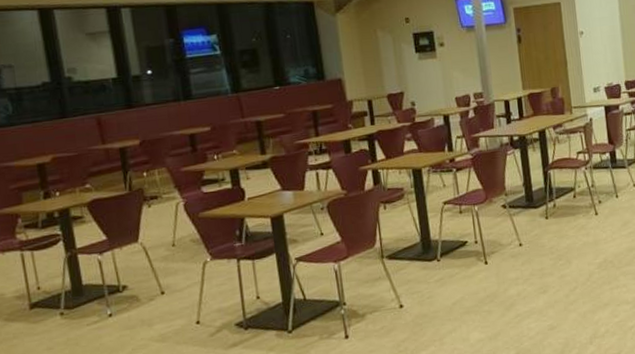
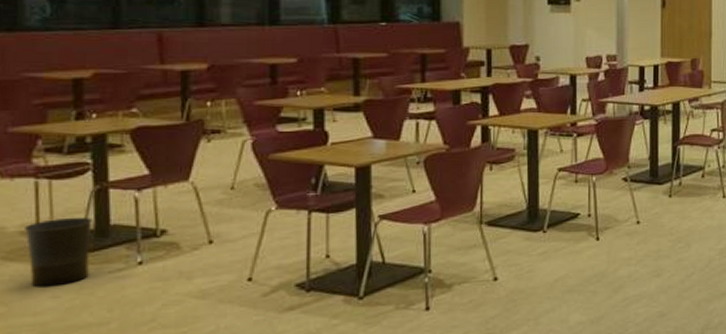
waste bin: none [19,280,72,342] -> present [25,217,92,287]

